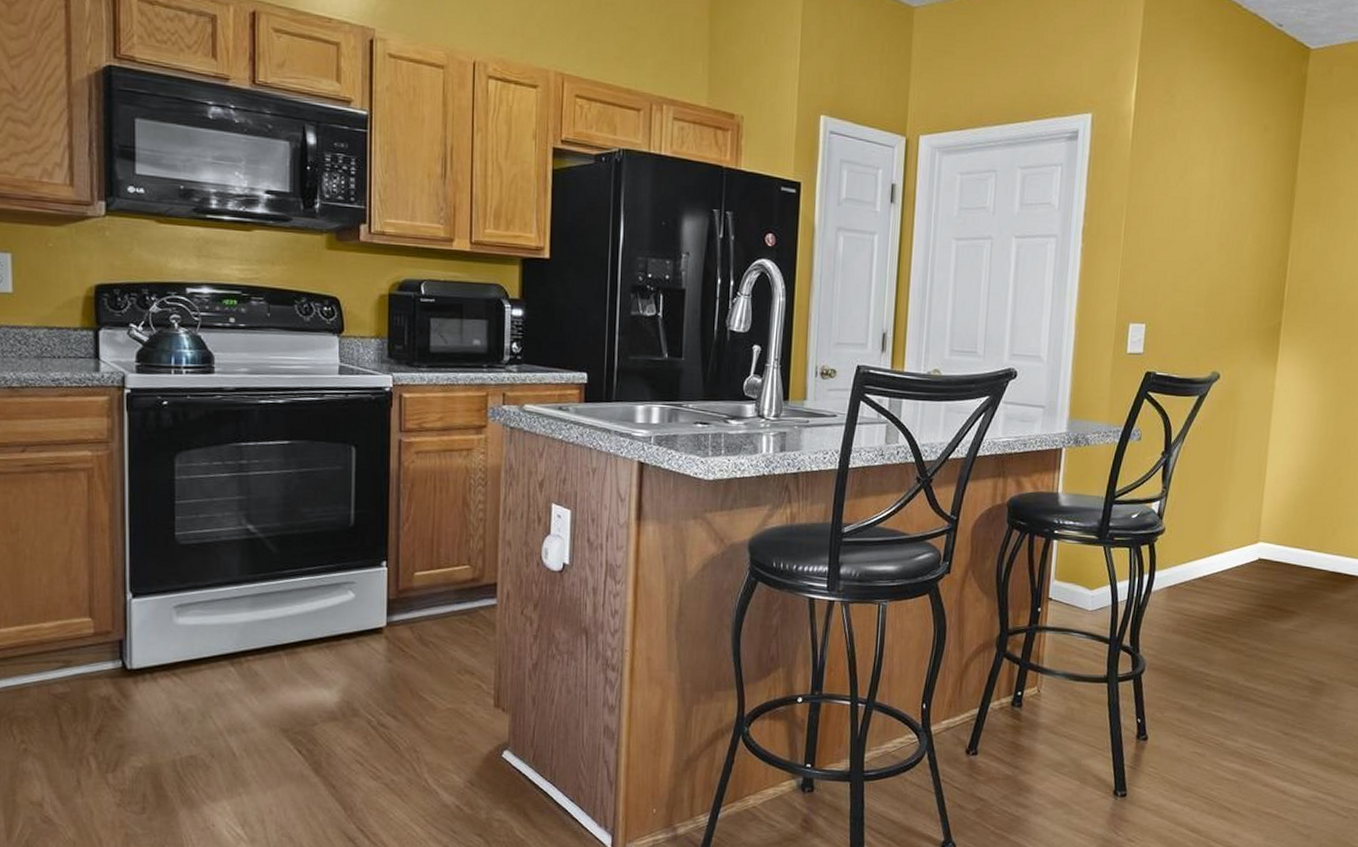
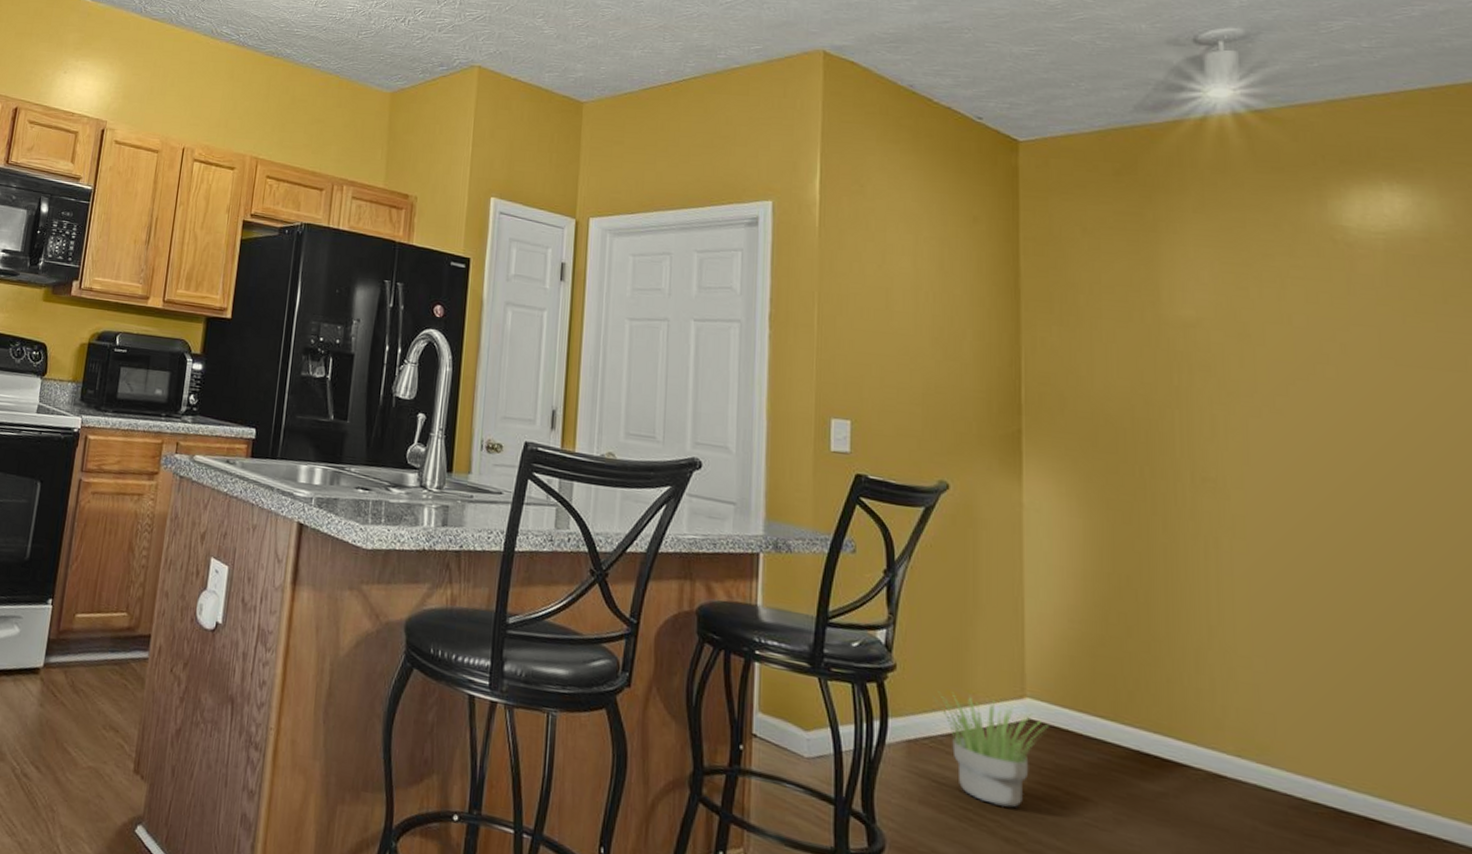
potted plant: none [1190,545,1273,627] -> present [932,691,1048,808]

